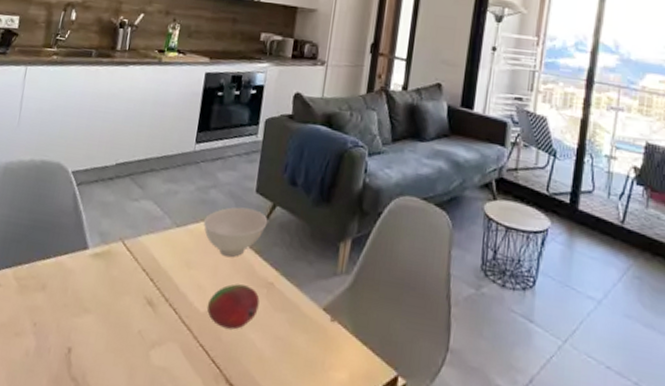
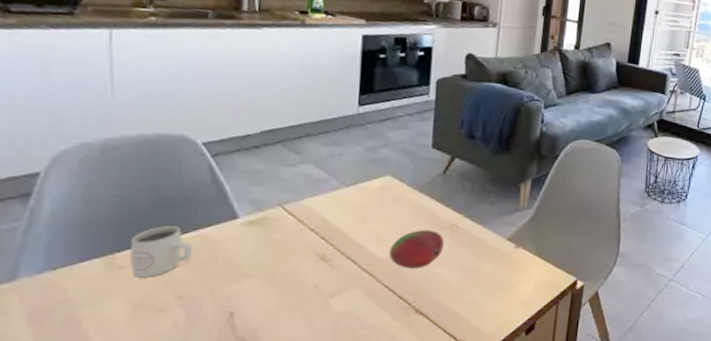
mug: none [5,249,51,299] -> present [129,226,193,278]
bowl: present [203,207,268,257] -> none [376,162,447,207]

